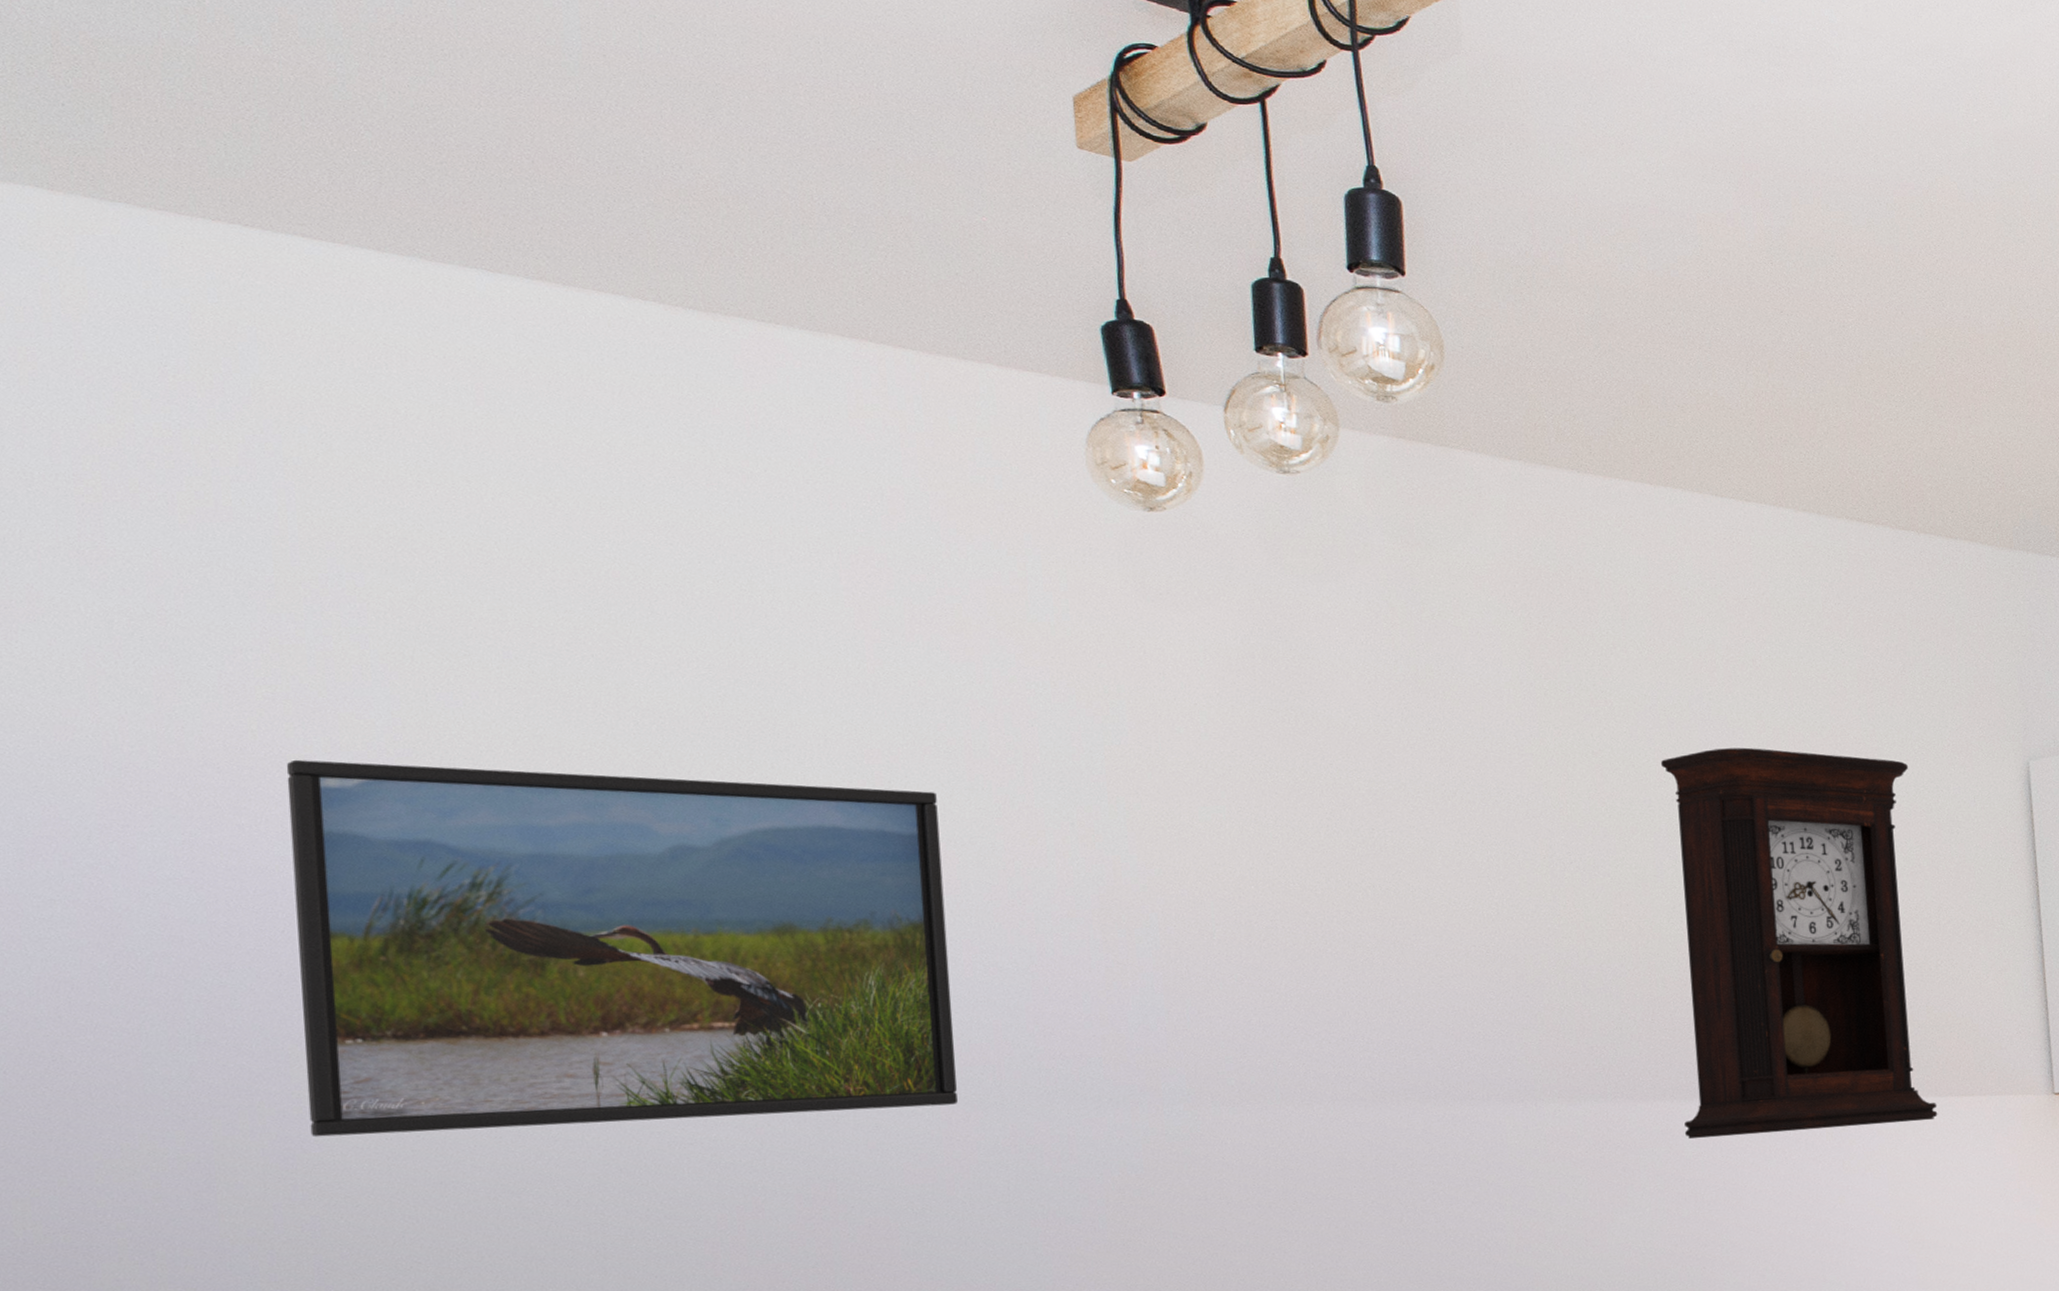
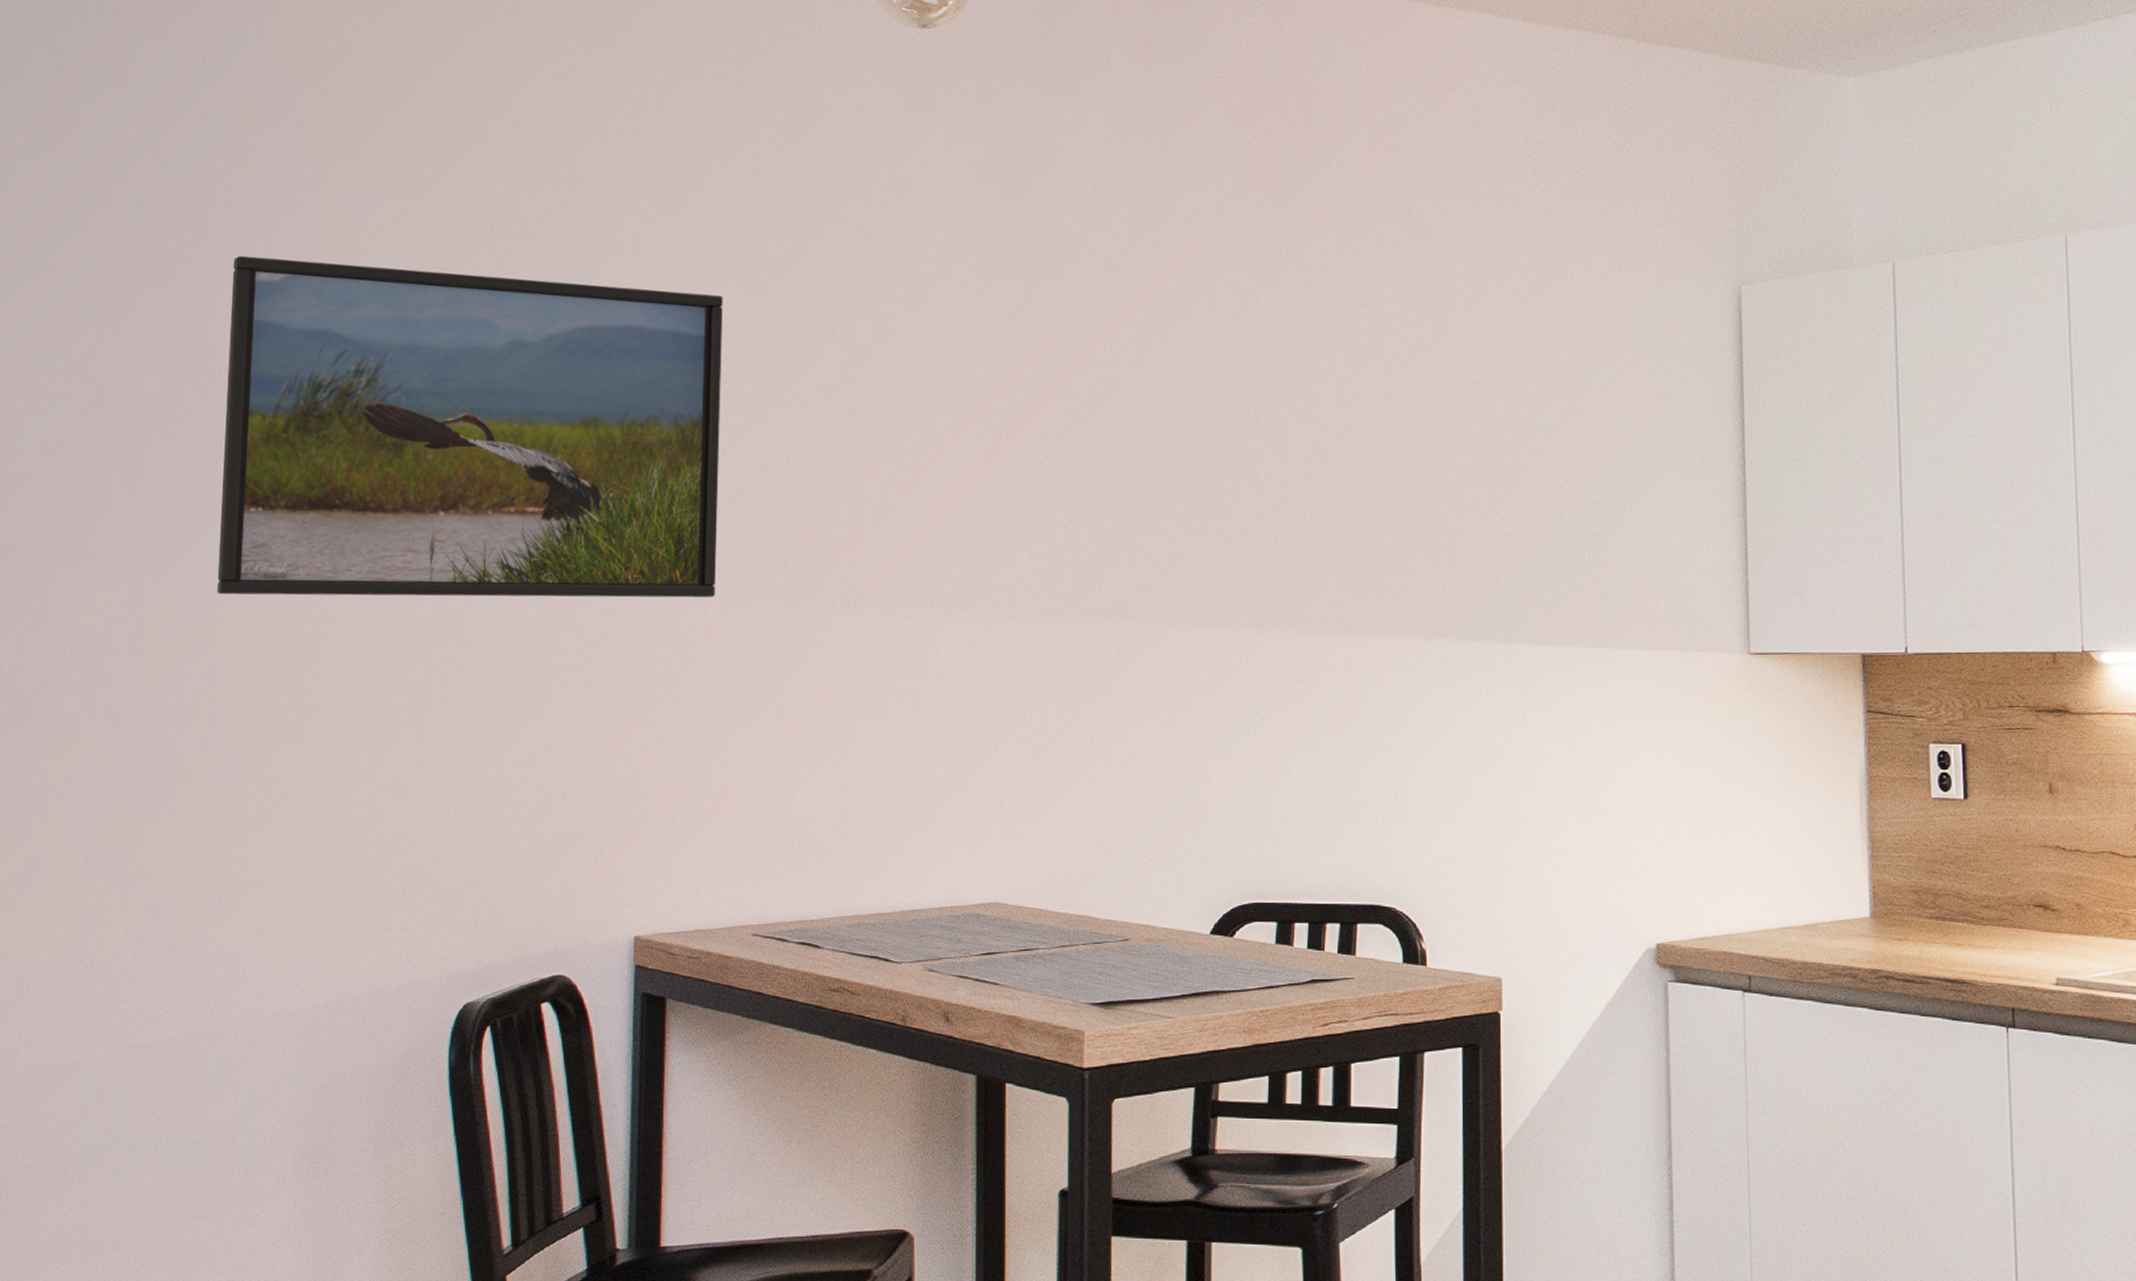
pendulum clock: present [1660,747,1938,1140] -> none [1366,266,1625,678]

